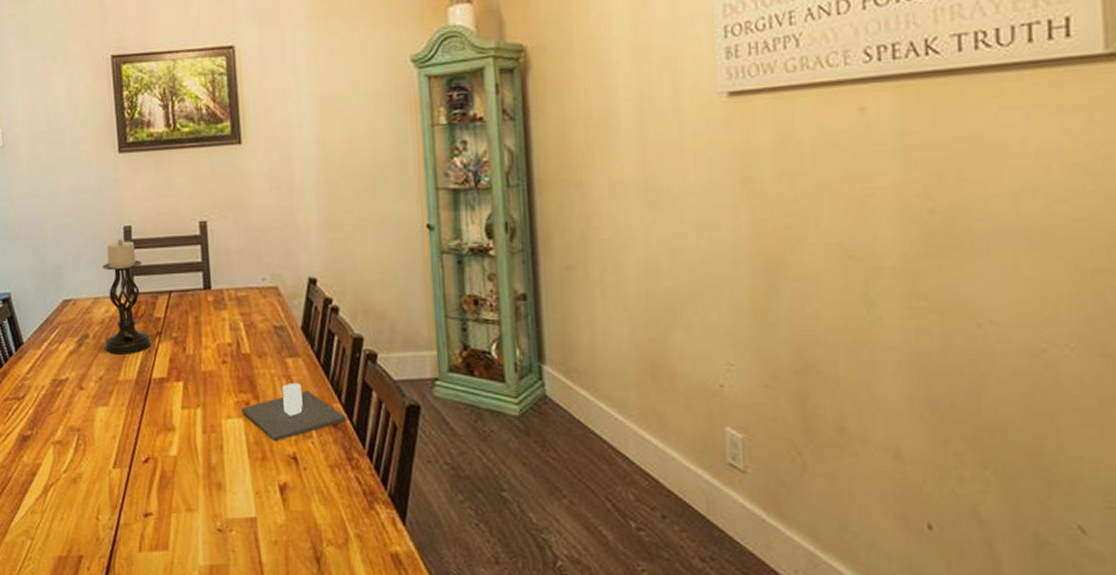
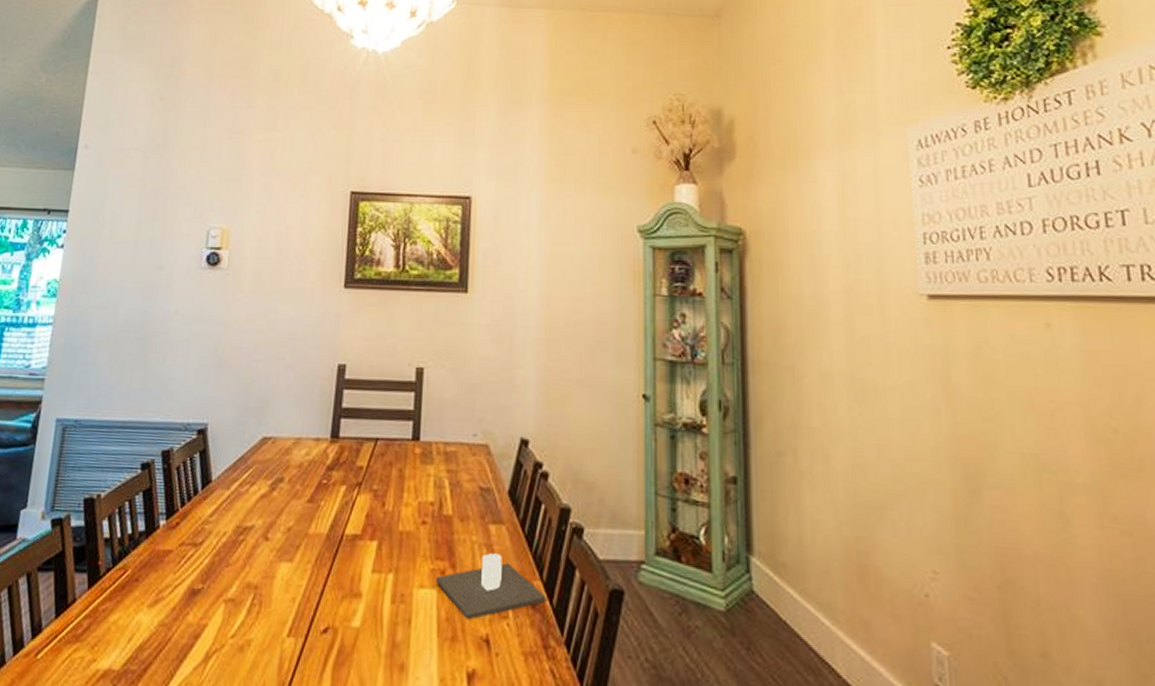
candle holder: present [102,240,152,355] -> none [298,378,352,505]

